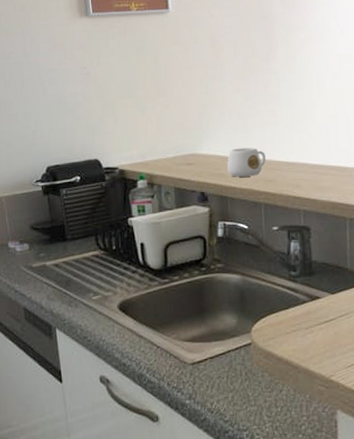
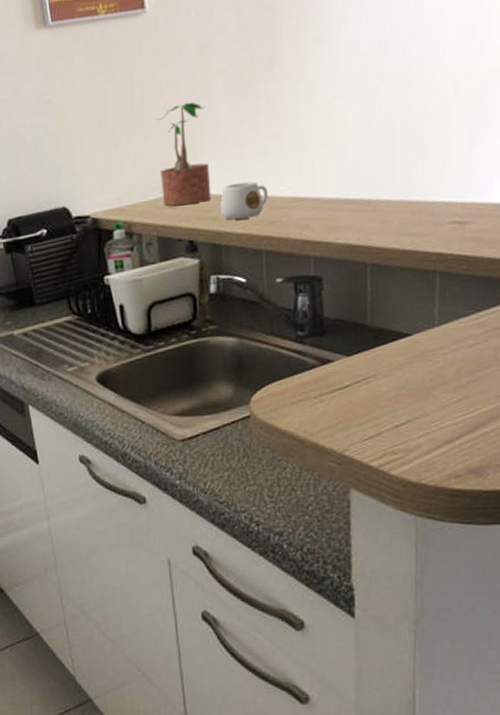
potted plant: none [177,82,220,164] -> present [157,102,212,206]

